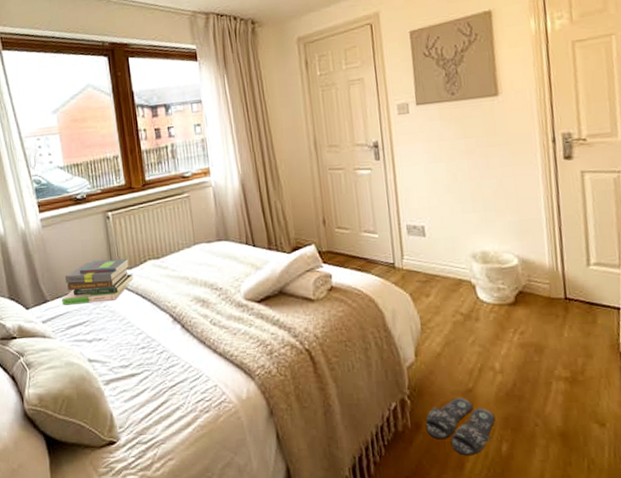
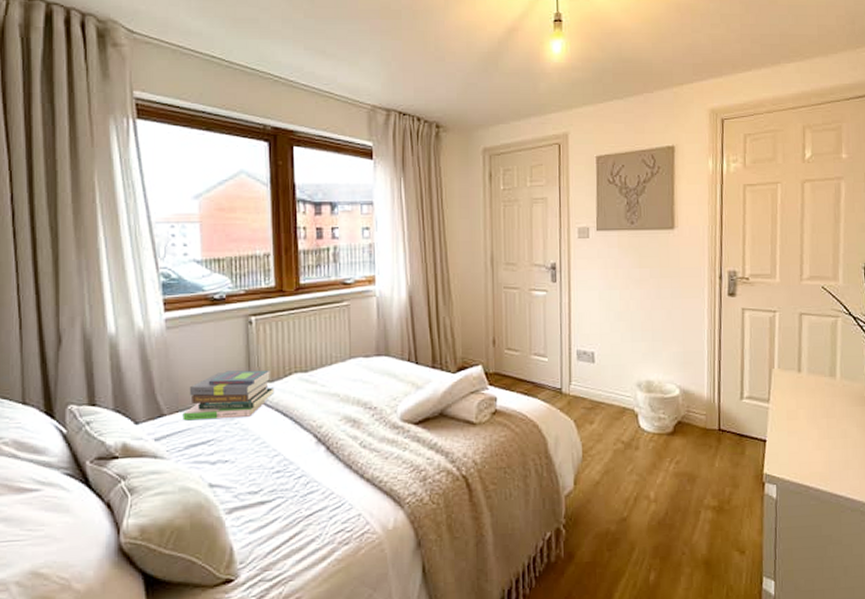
slippers: present [425,397,495,455] -> none [578,527,646,585]

